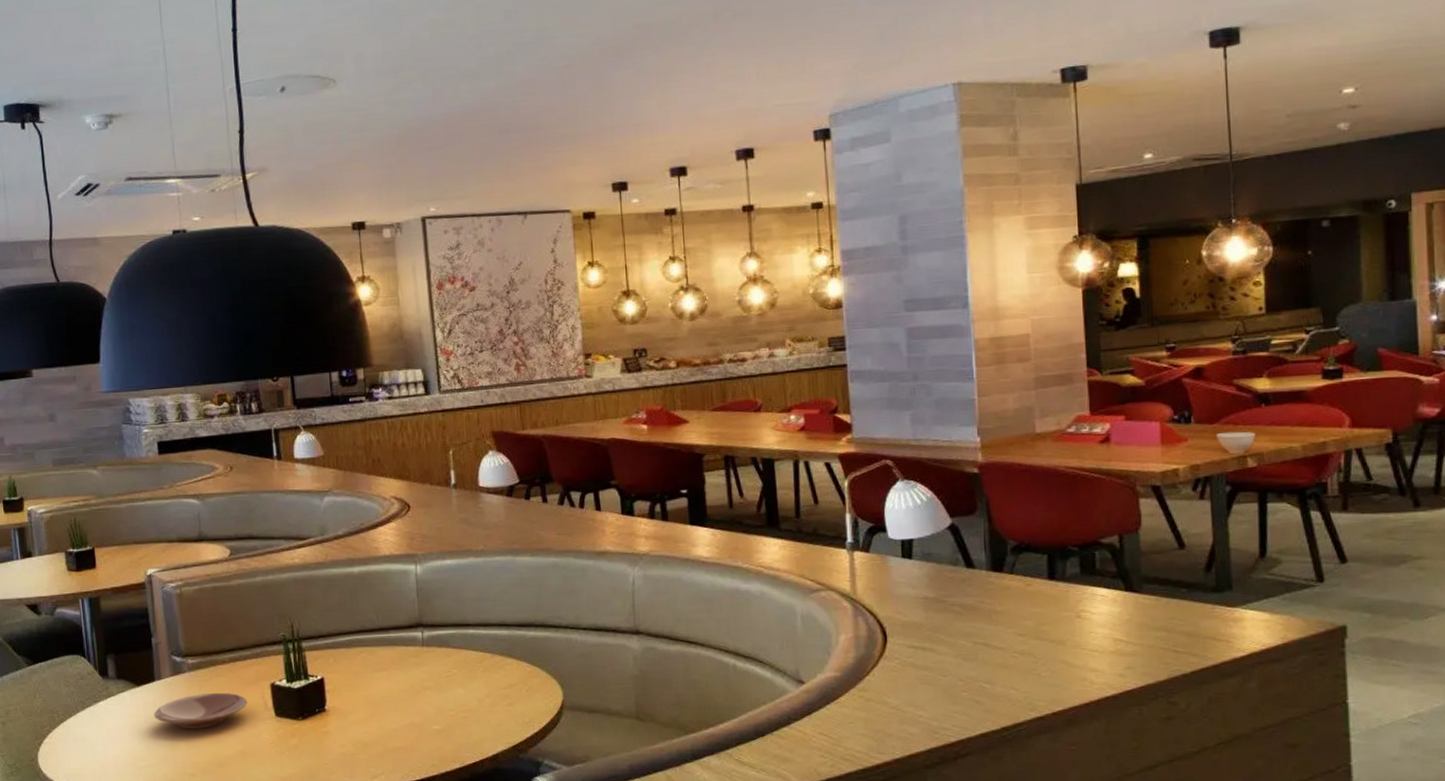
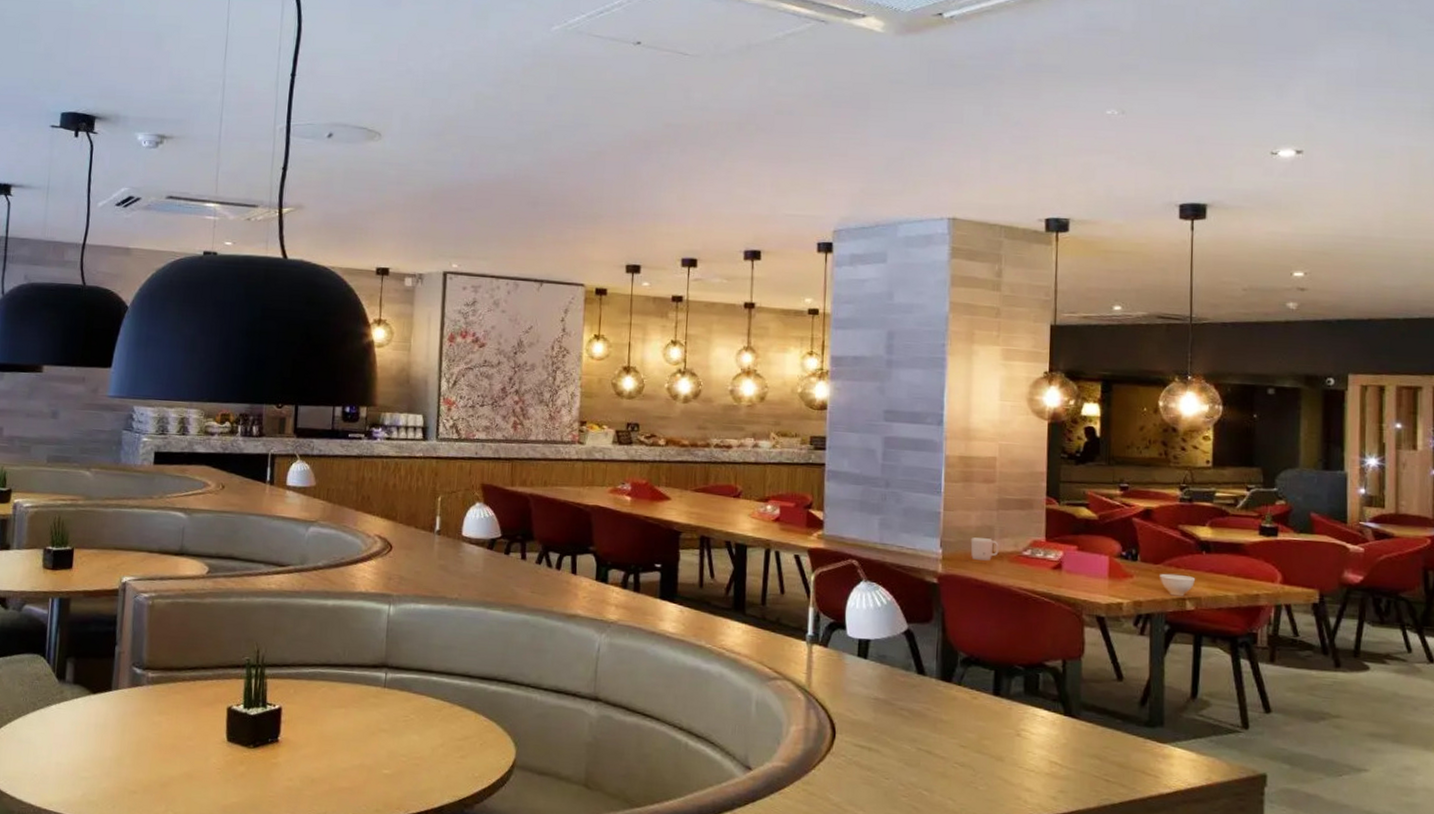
saucer: present [154,692,248,729] -> none [104,709,202,746]
mug: none [1009,420,1041,445] -> present [970,537,999,562]

